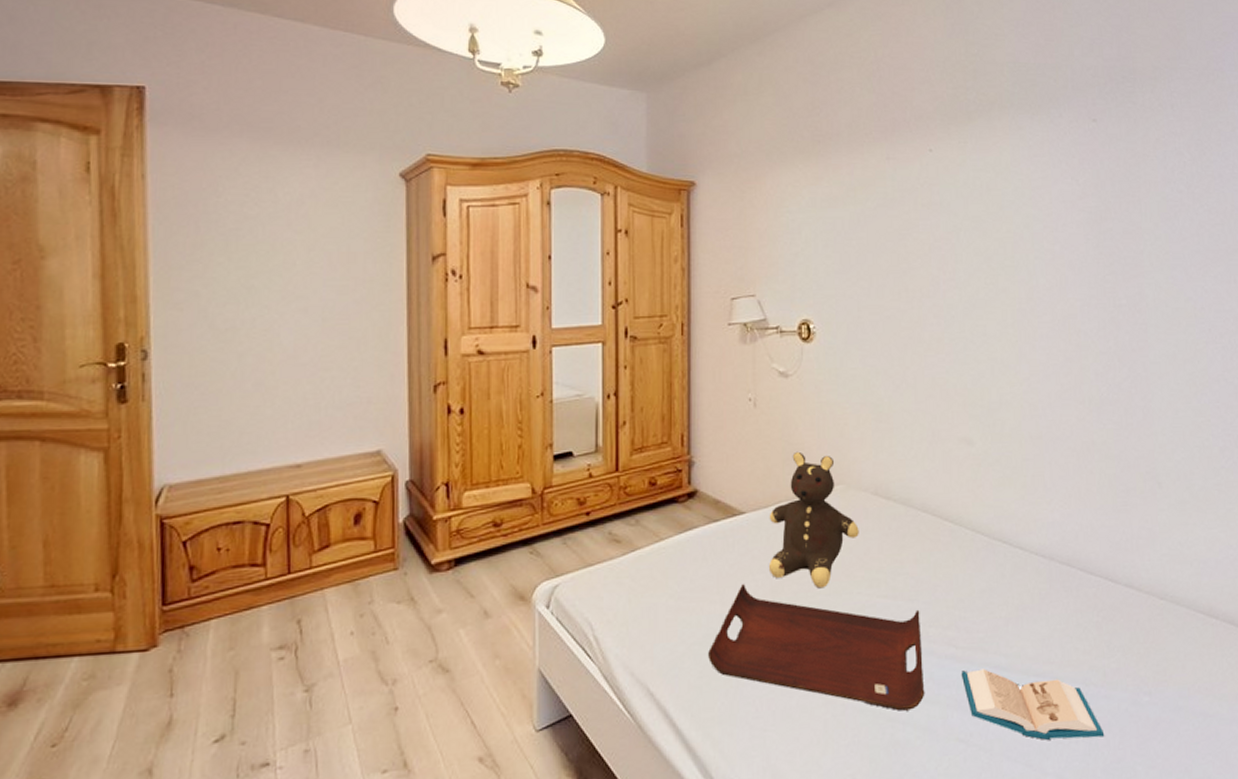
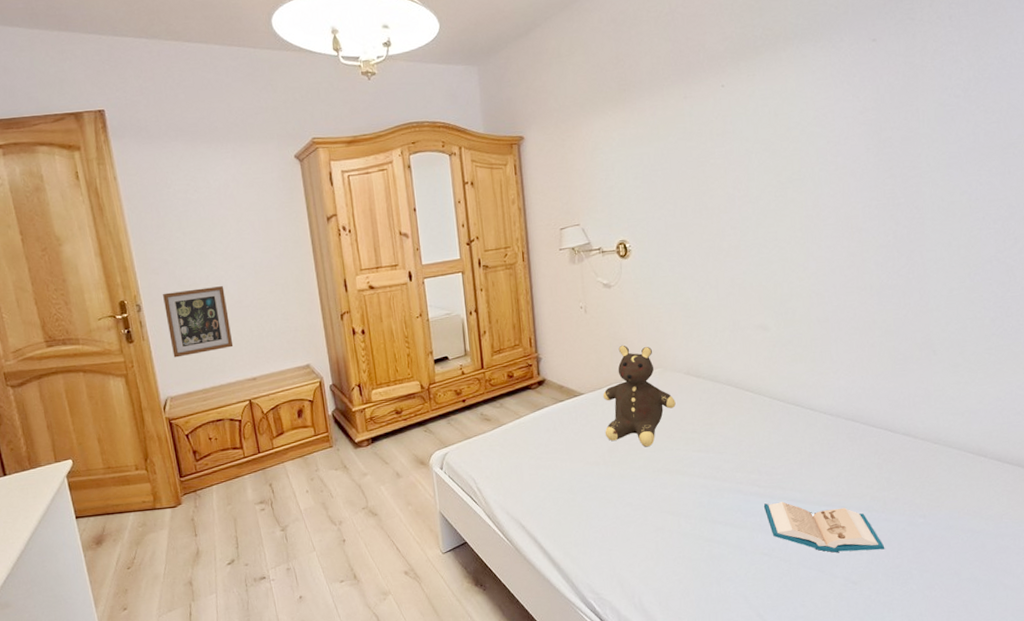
picture frame: none [183,334,276,429] -> present [163,286,234,358]
serving tray: present [708,584,925,711] -> none [563,446,735,534]

